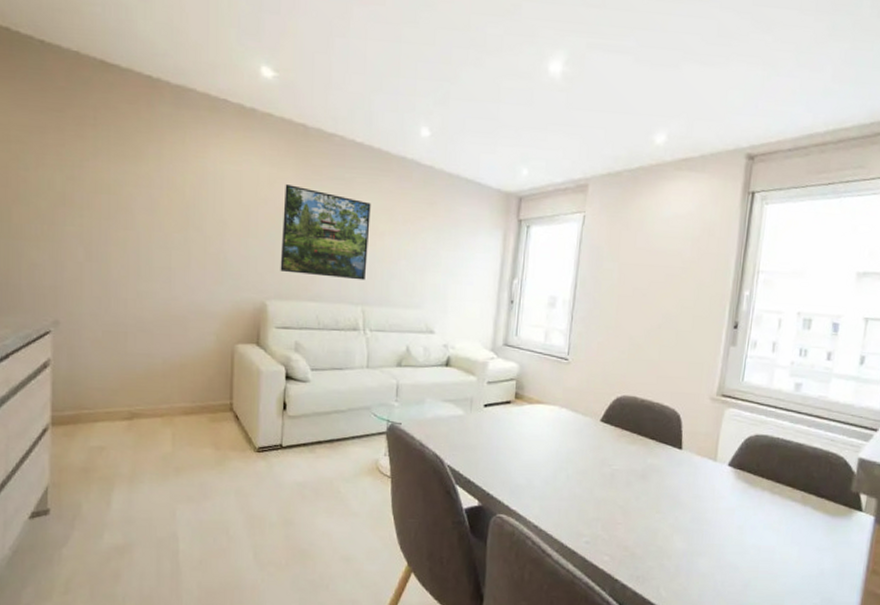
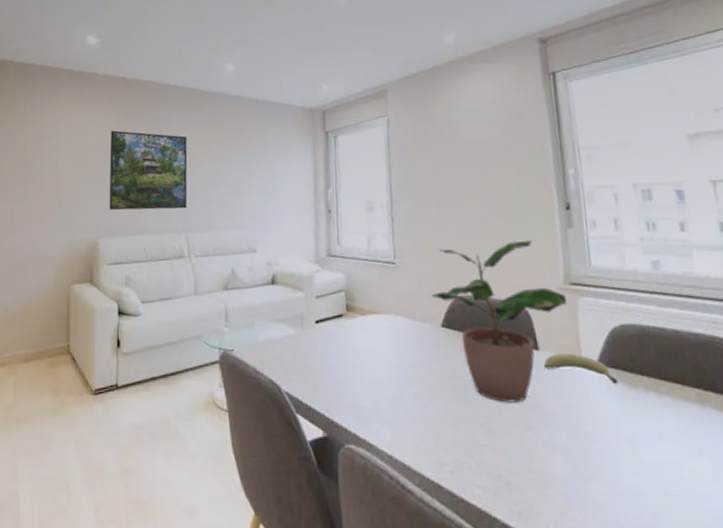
potted plant: none [596,351,715,491] -> present [431,239,567,403]
fruit: none [682,454,742,483] -> present [543,353,618,385]

